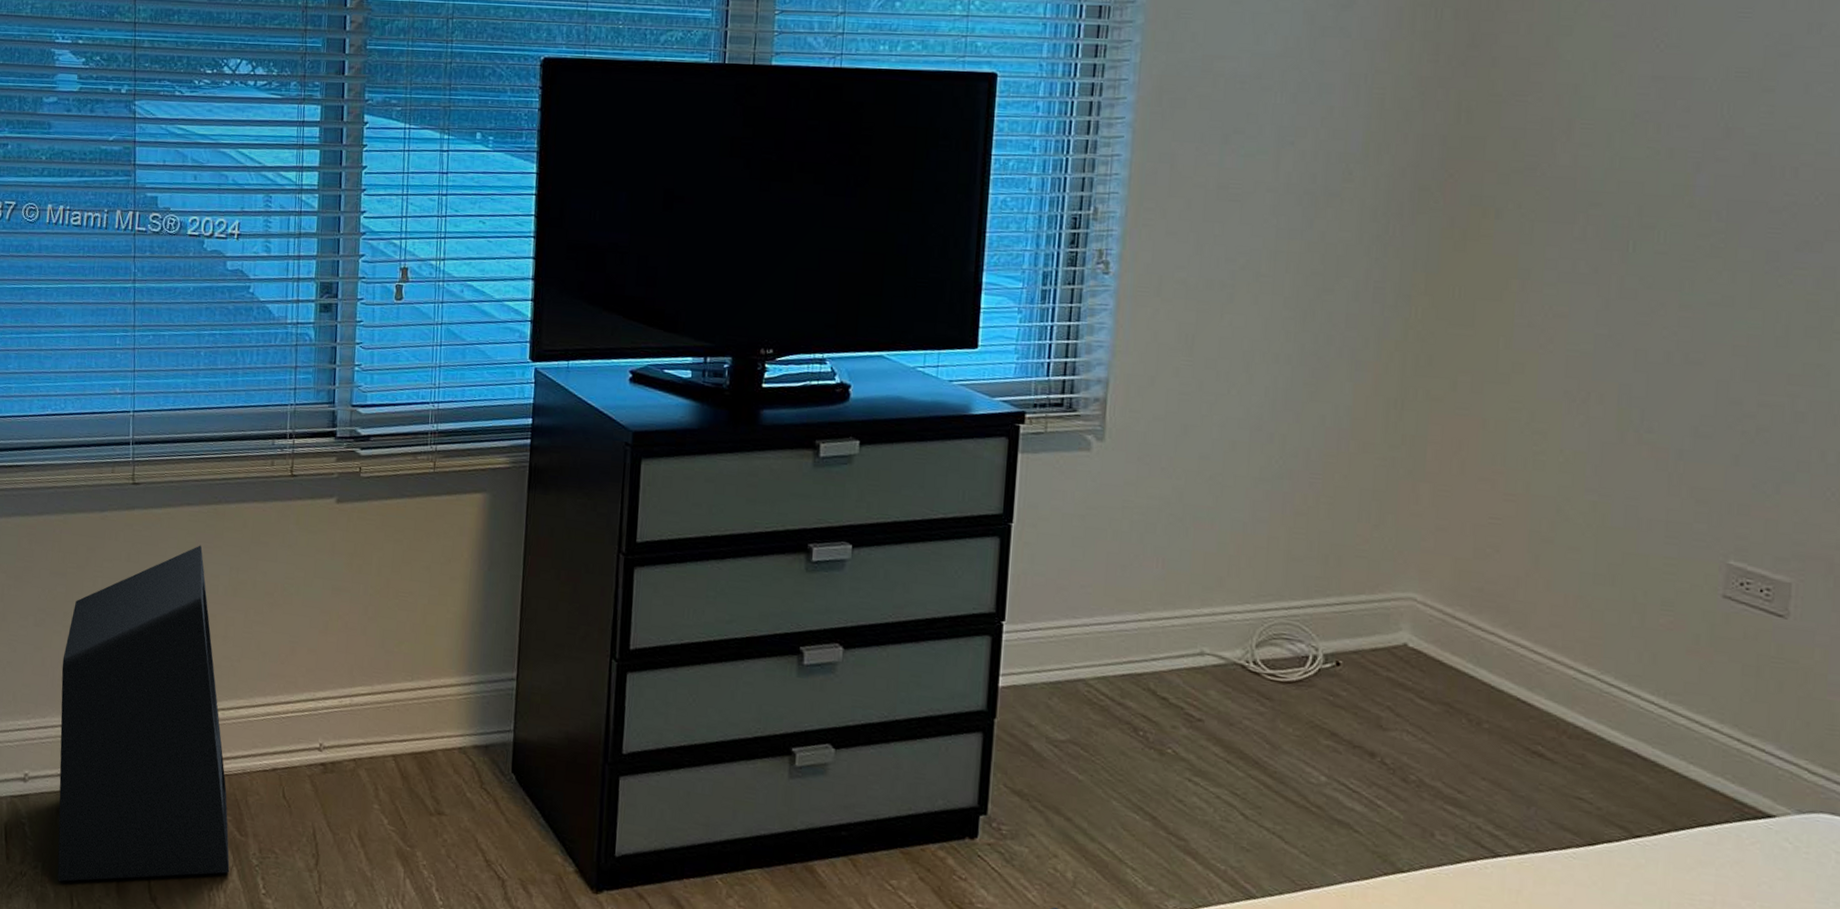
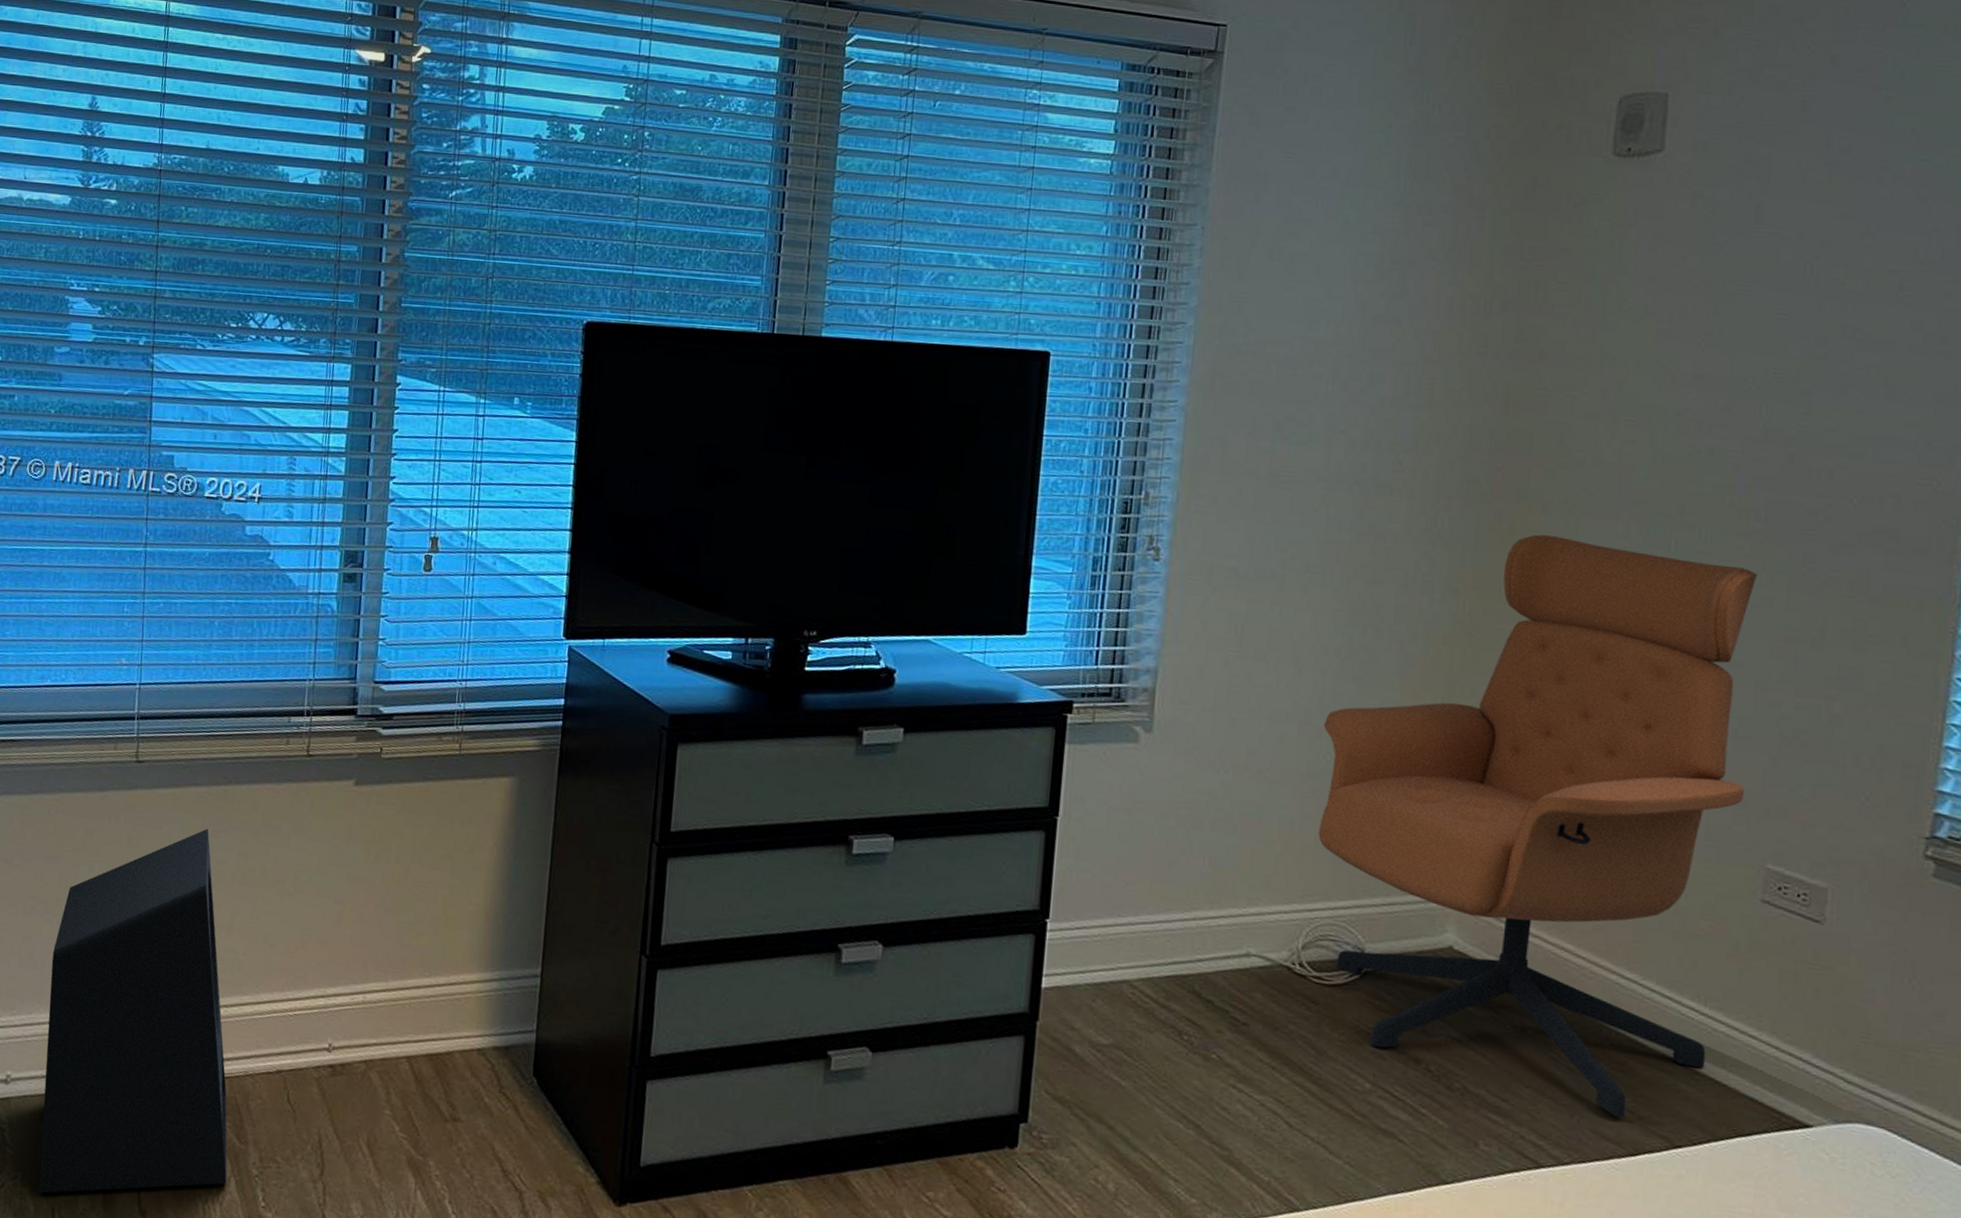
armchair: none [1270,239,1719,808] -> present [1318,534,1758,1117]

